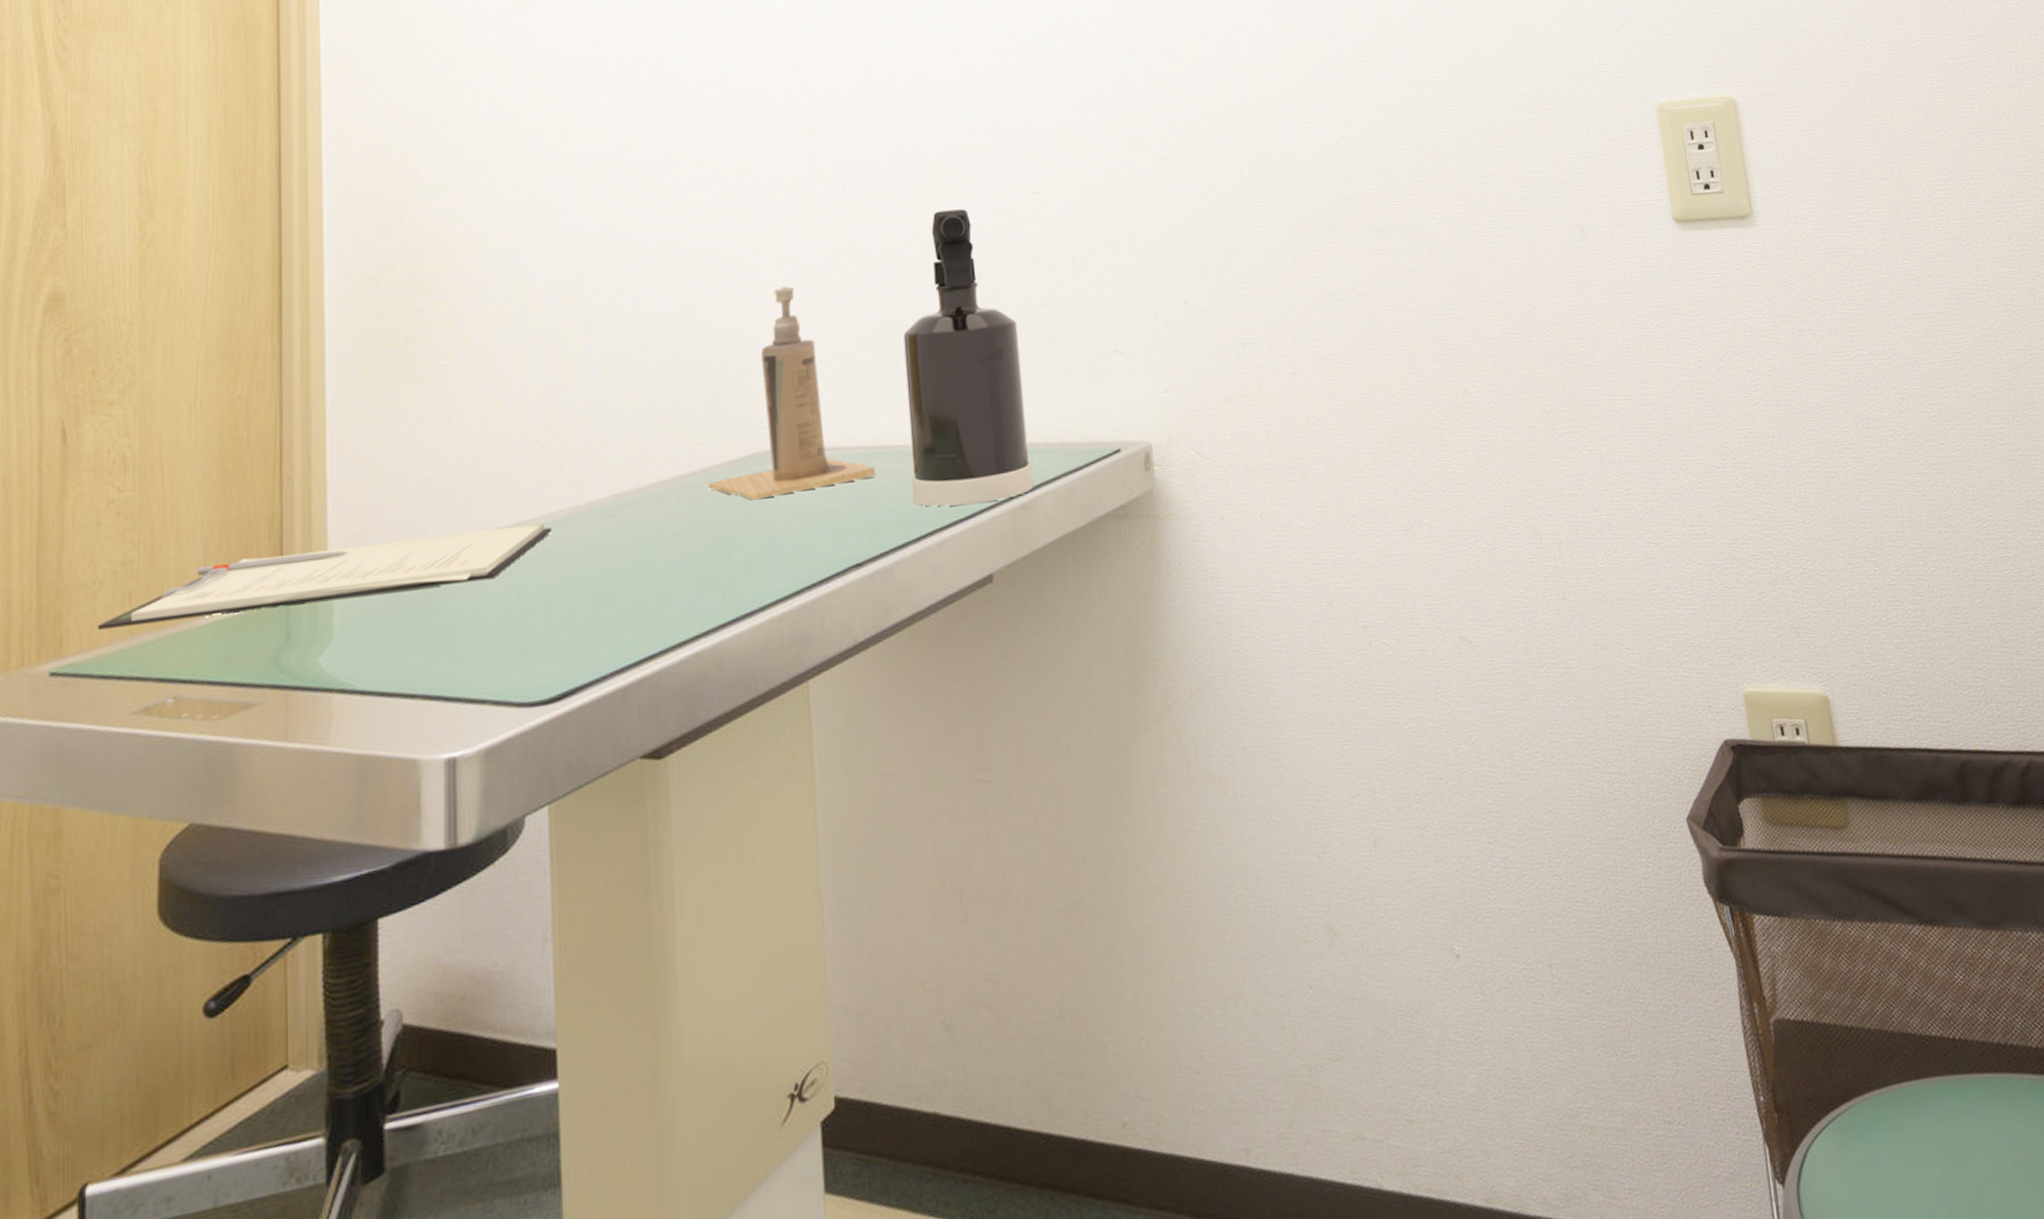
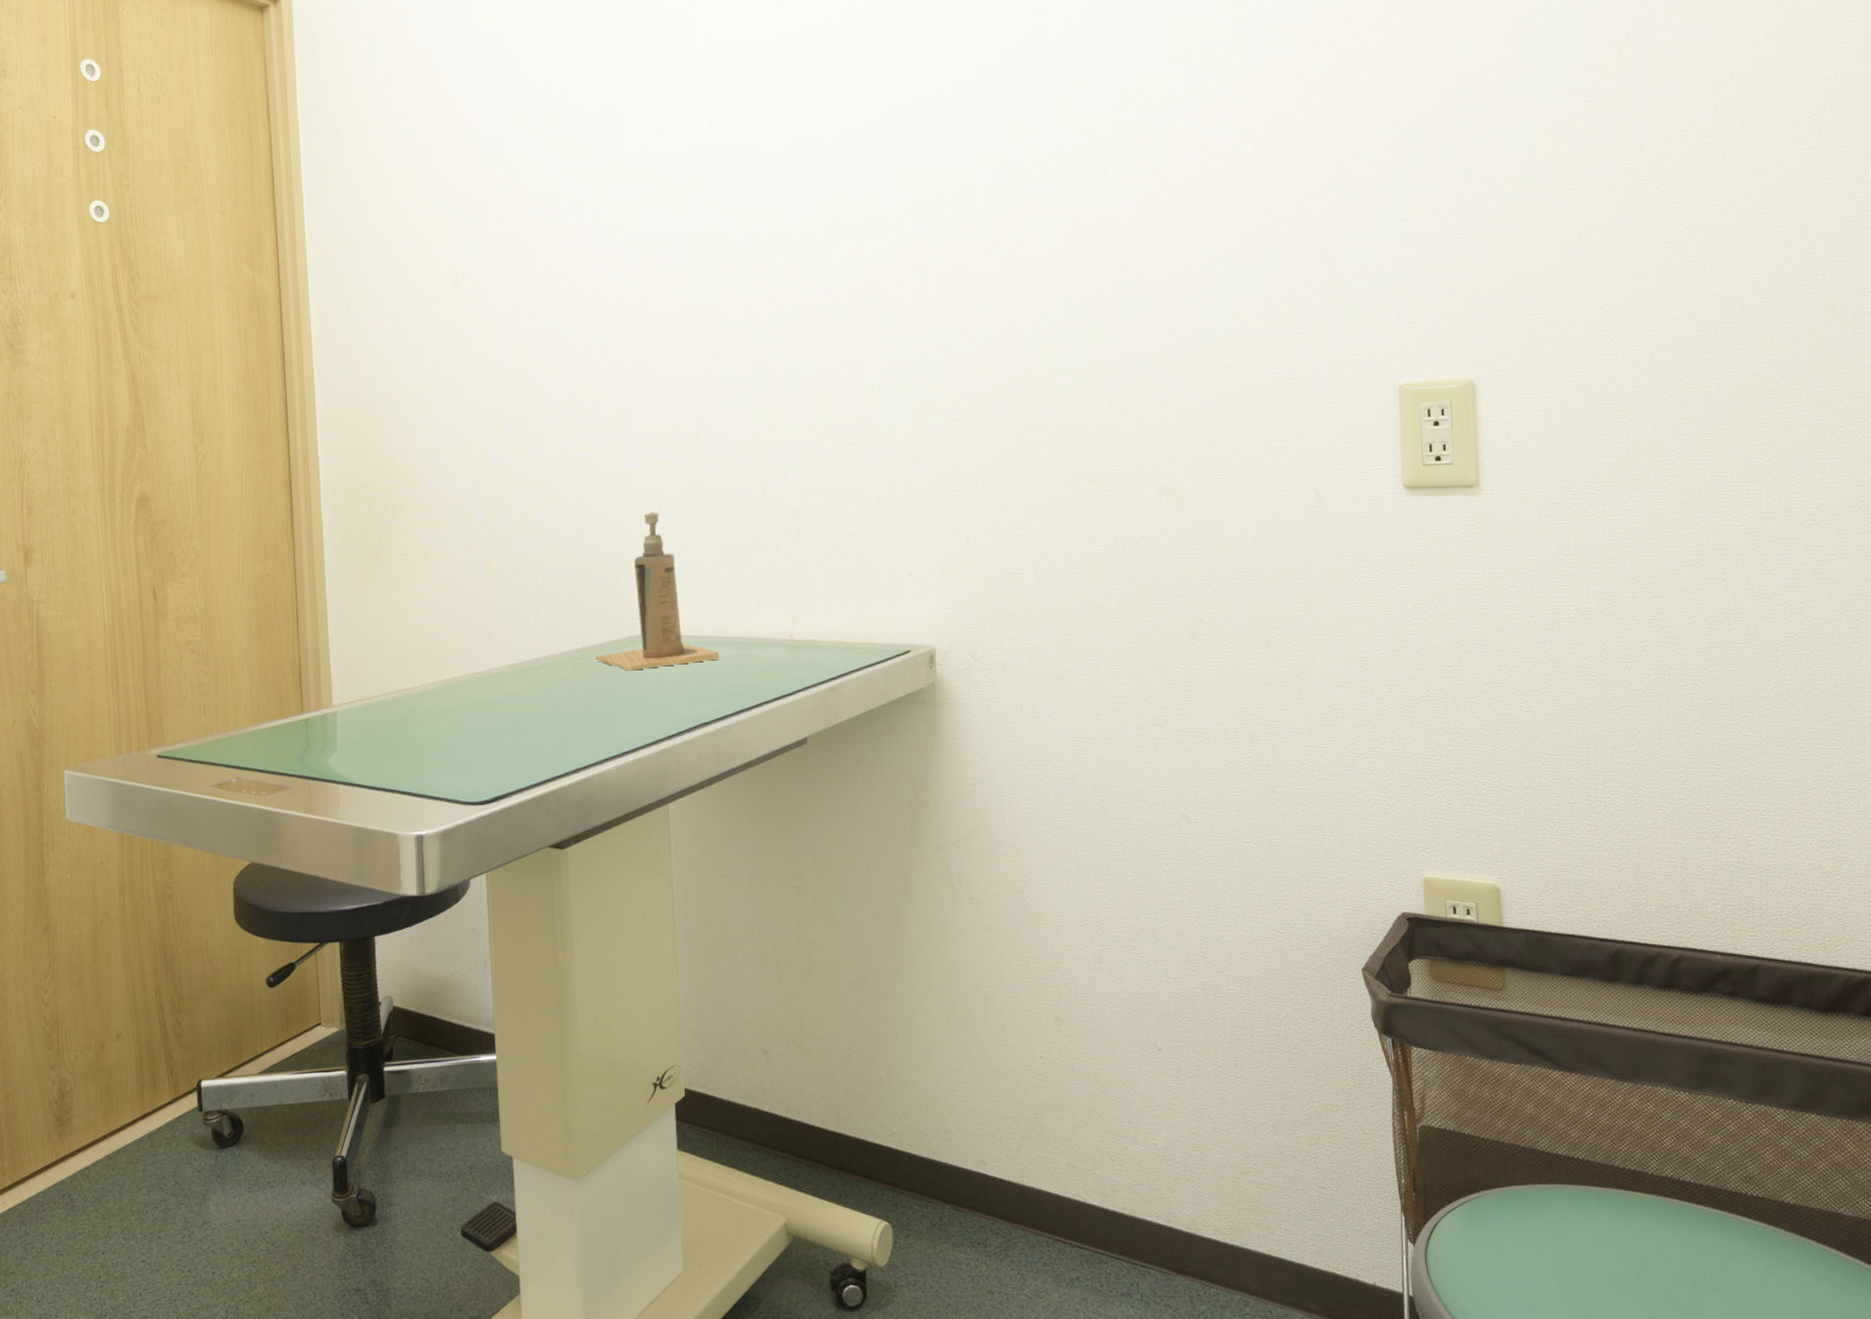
clipboard: present [97,523,553,630] -> none [185,678,485,729]
spray bottle: present [903,209,1034,507] -> none [742,456,841,686]

